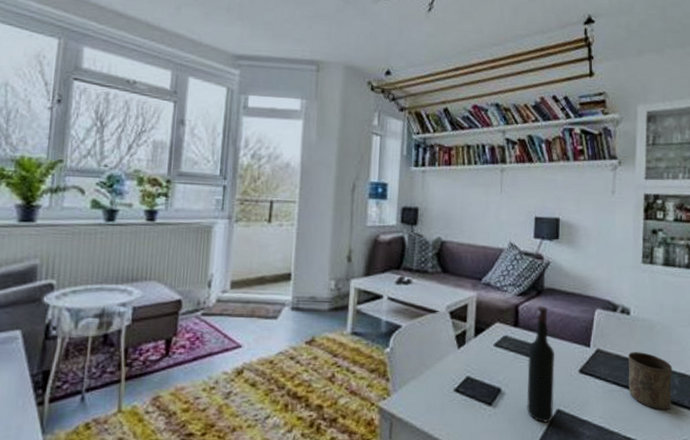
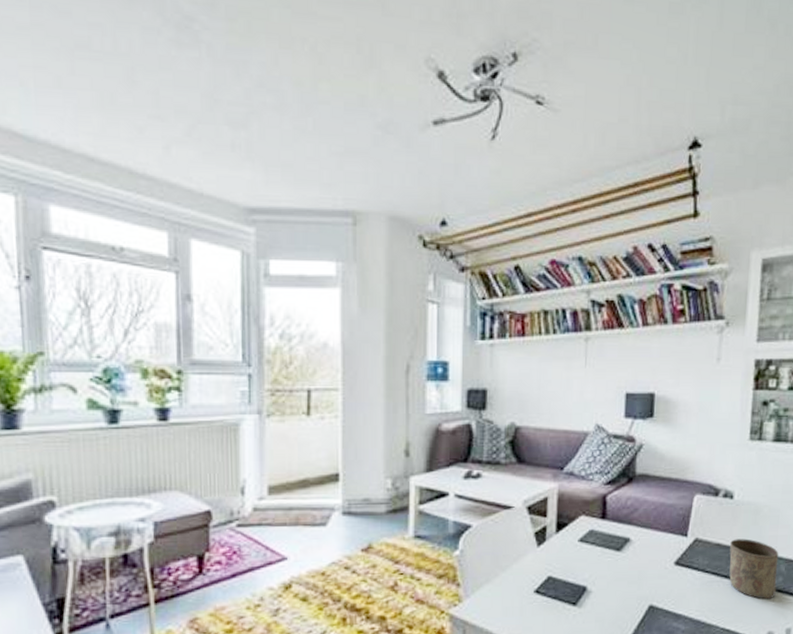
wine bottle: present [526,306,555,423] -> none [615,494,648,620]

